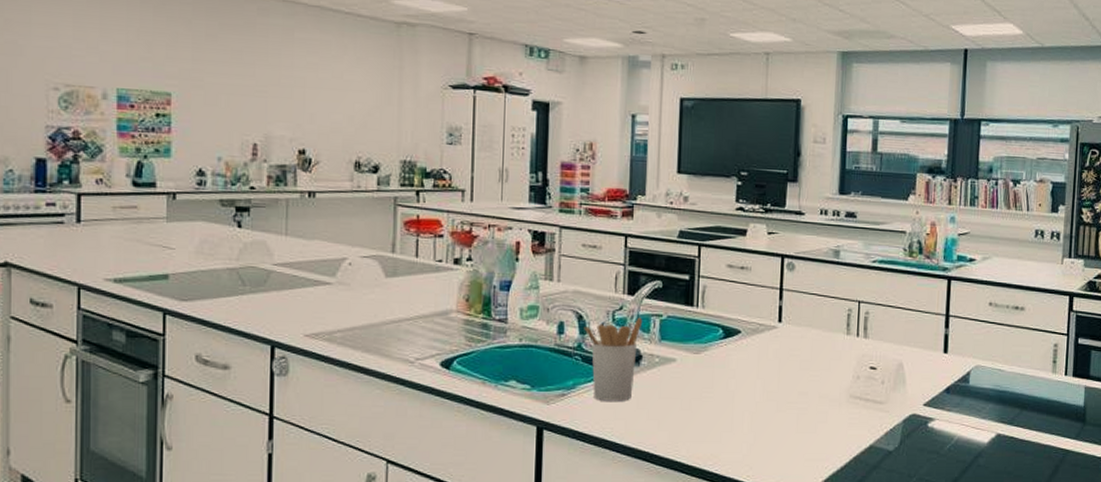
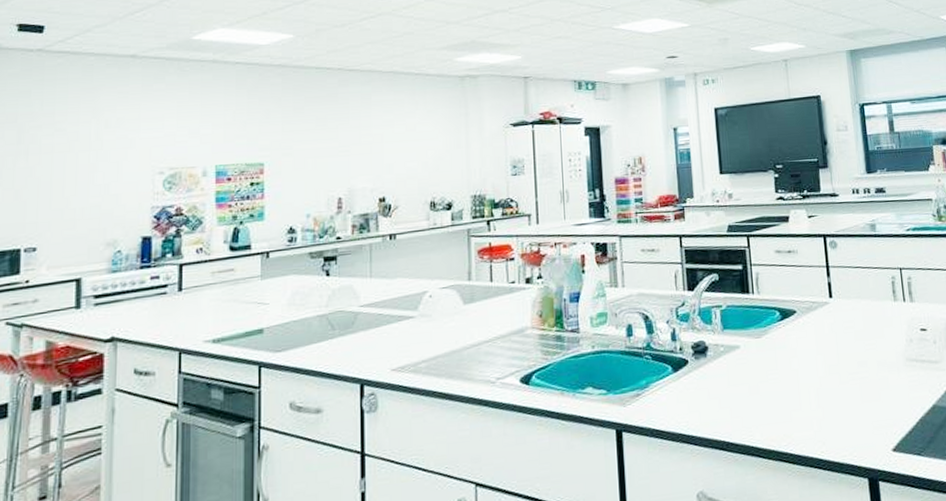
utensil holder: present [584,317,643,401] -> none [651,310,705,396]

